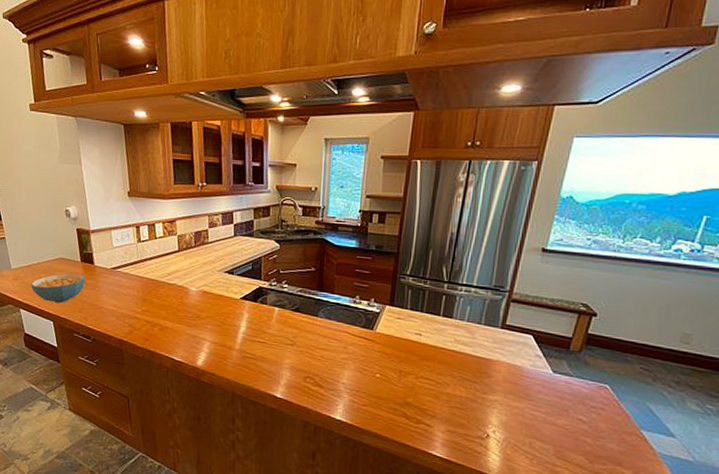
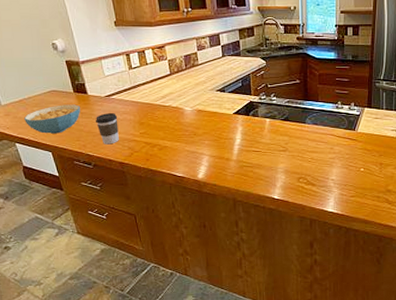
coffee cup: none [99,286,122,320] -> present [96,113,119,145]

